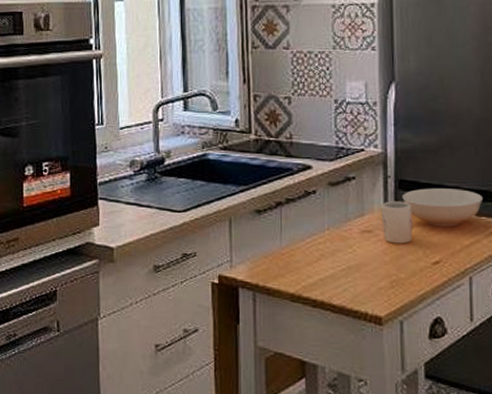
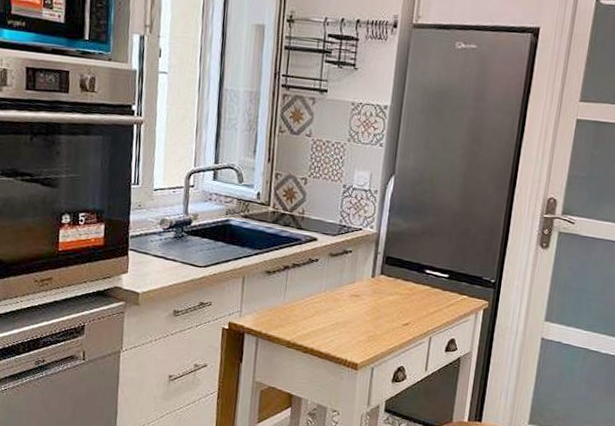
mug: present [381,201,413,244] -> none [367,273,394,308]
bowl: present [402,188,484,227] -> none [387,265,450,297]

